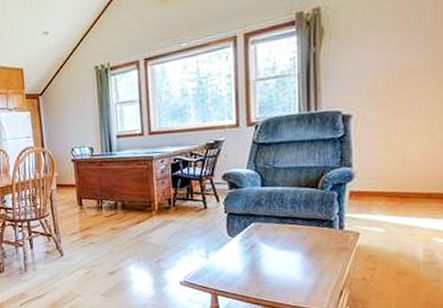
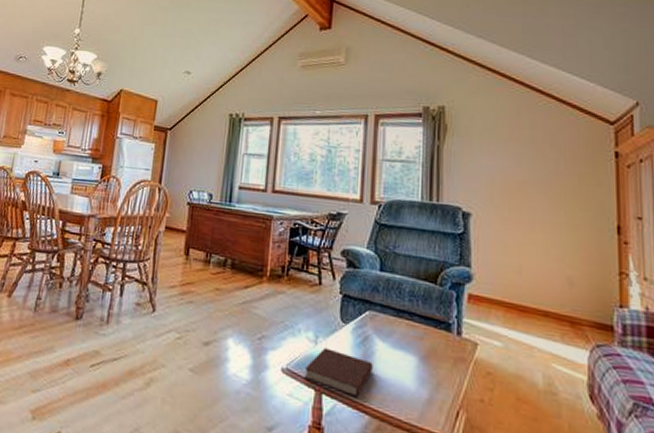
notebook: none [199,259,261,294] -> present [304,348,373,398]

